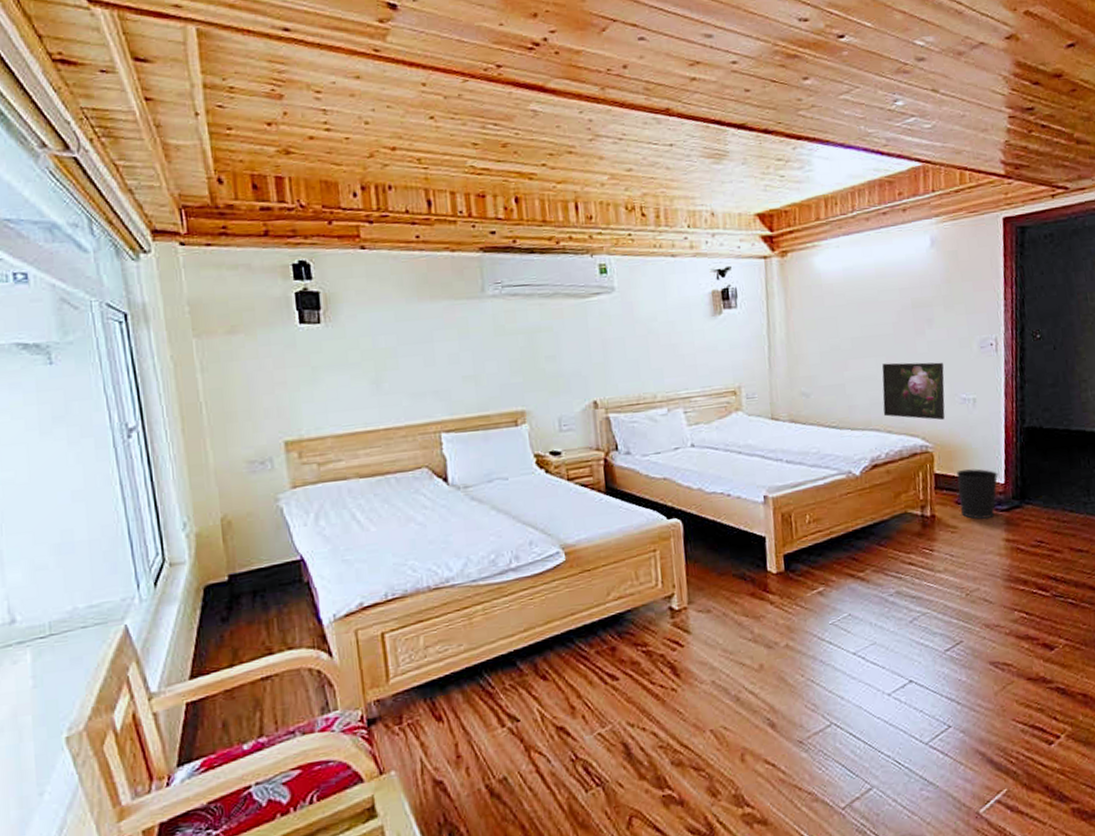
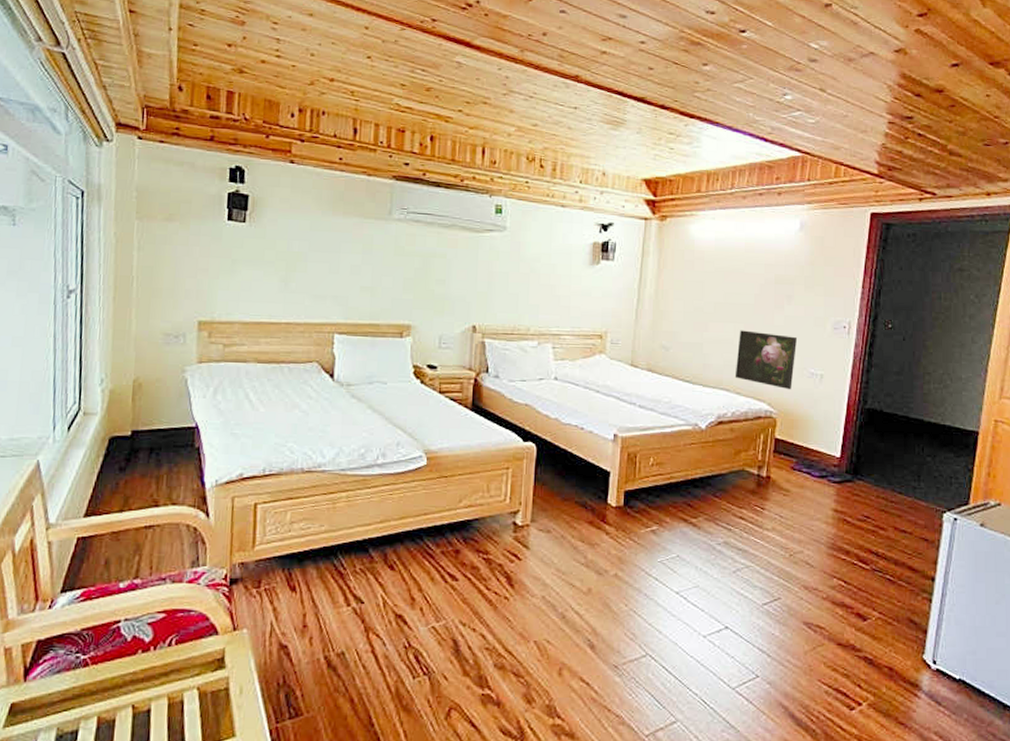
wastebasket: present [957,468,999,519] -> none [796,439,835,487]

